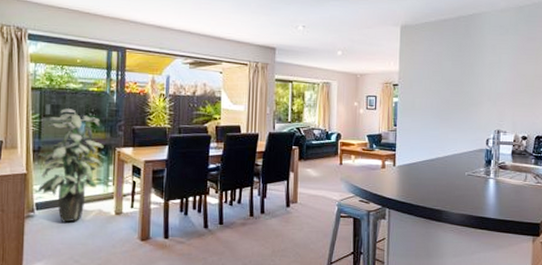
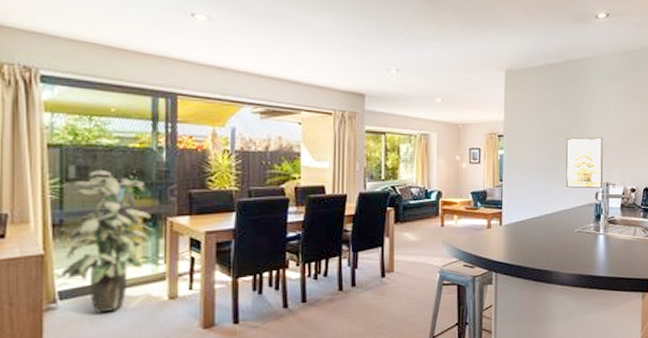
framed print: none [457,87,495,136] -> present [565,137,603,189]

